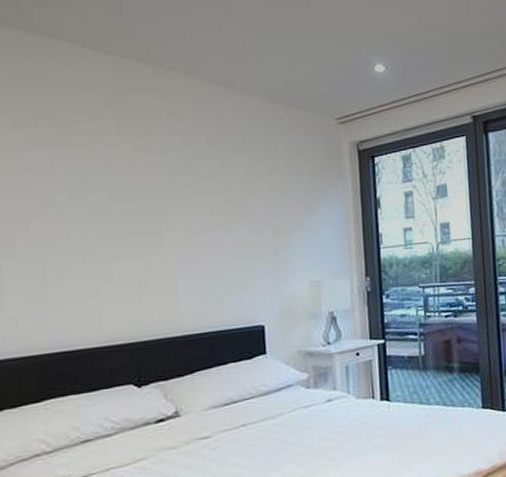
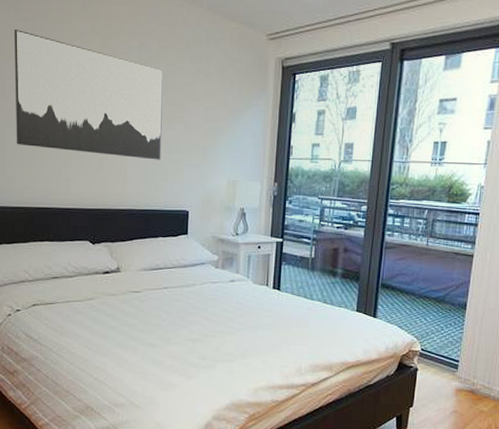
wall art: none [12,138,223,278] -> present [15,30,163,160]

